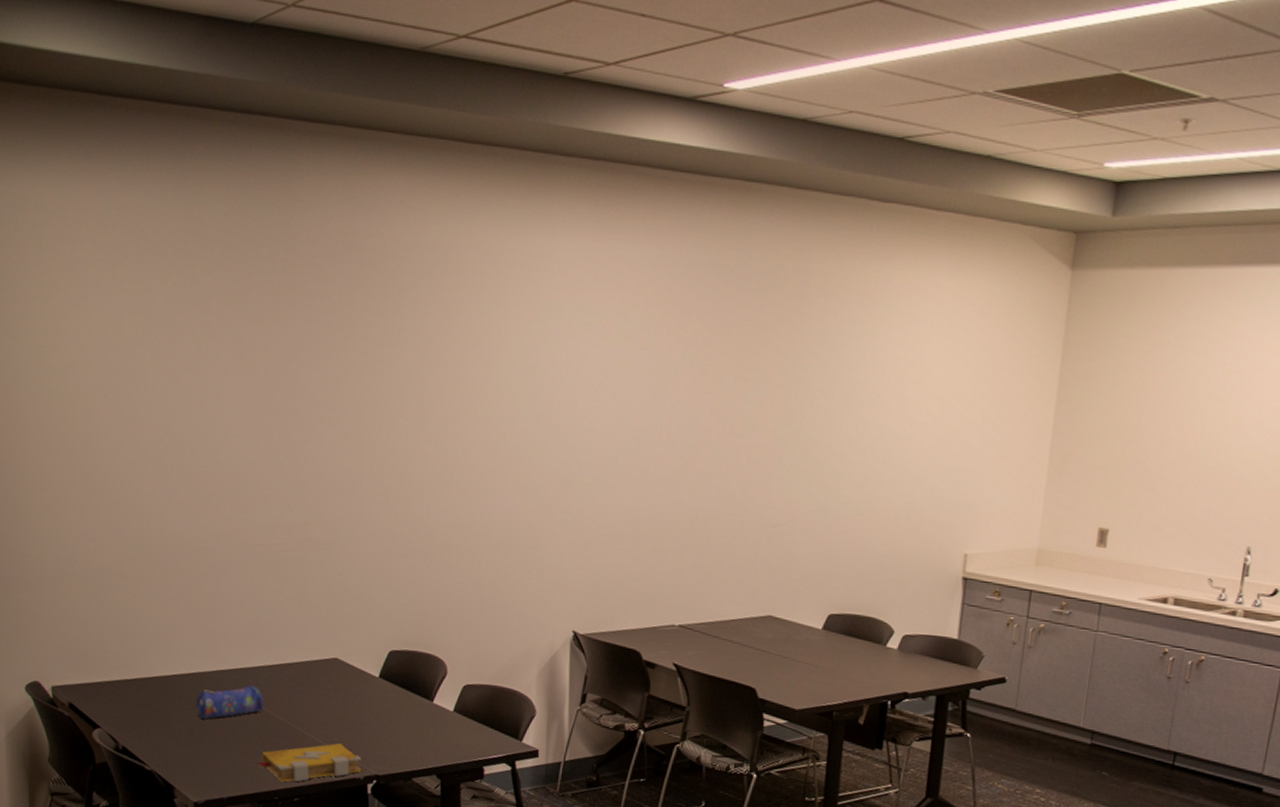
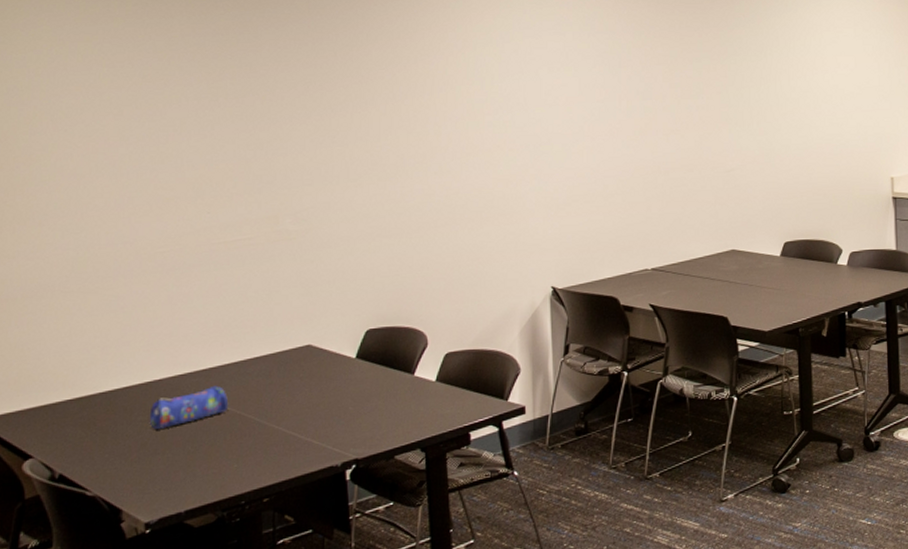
spell book: present [256,743,362,782] -> none [219,431,339,484]

